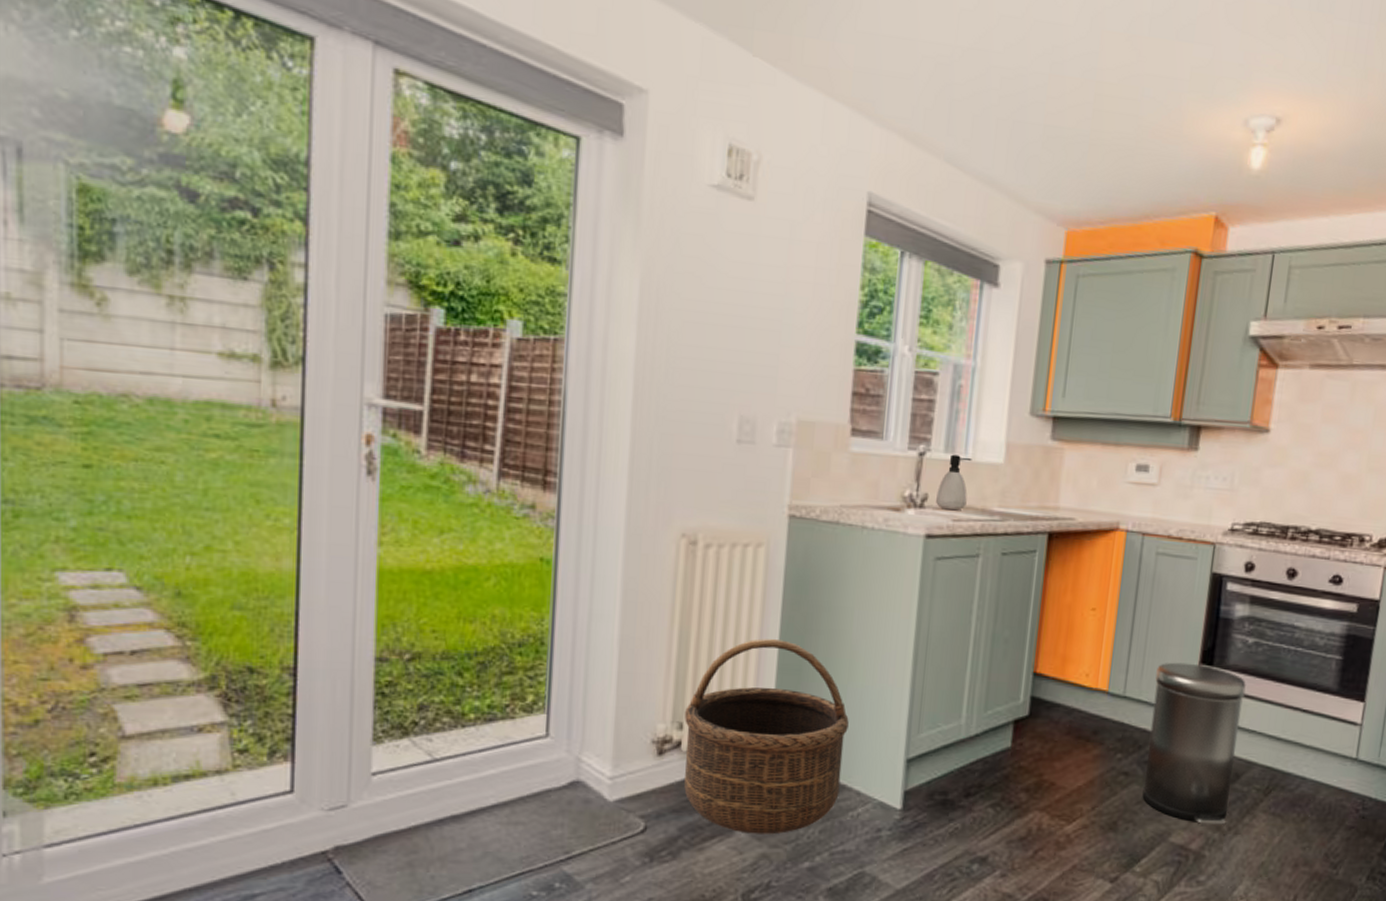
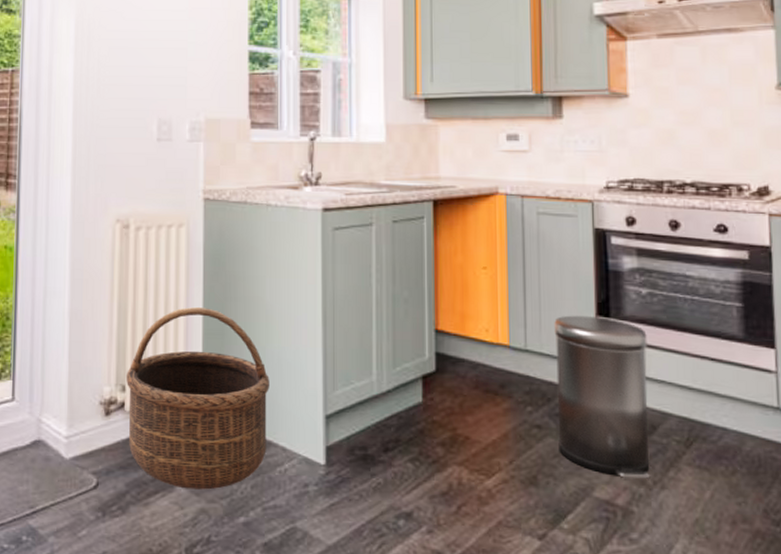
soap dispenser: present [936,454,972,512] -> none [329,137,357,187]

